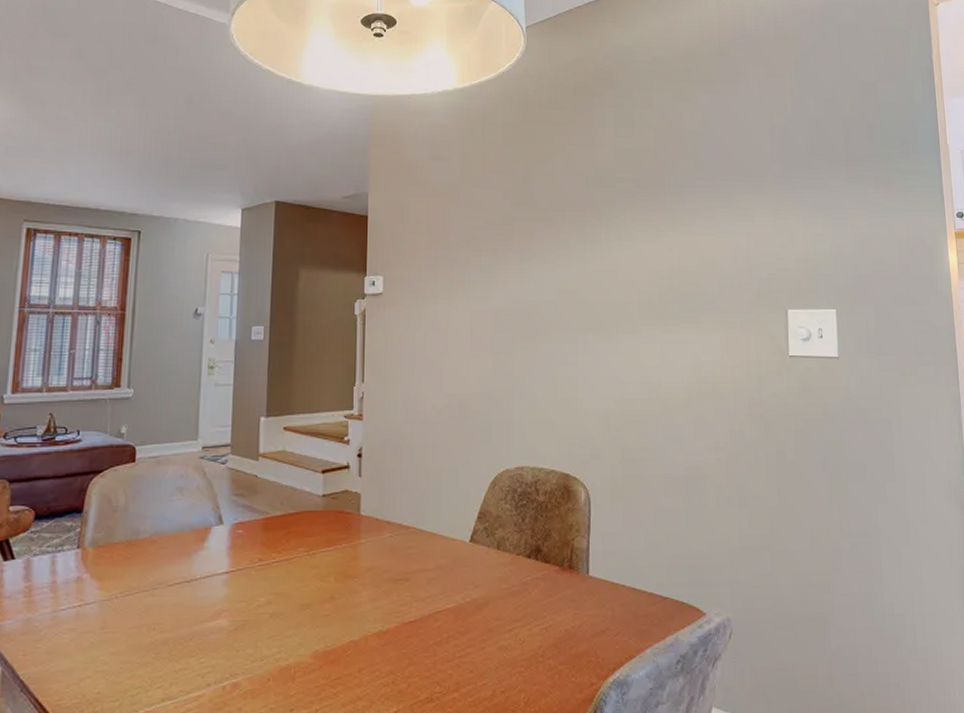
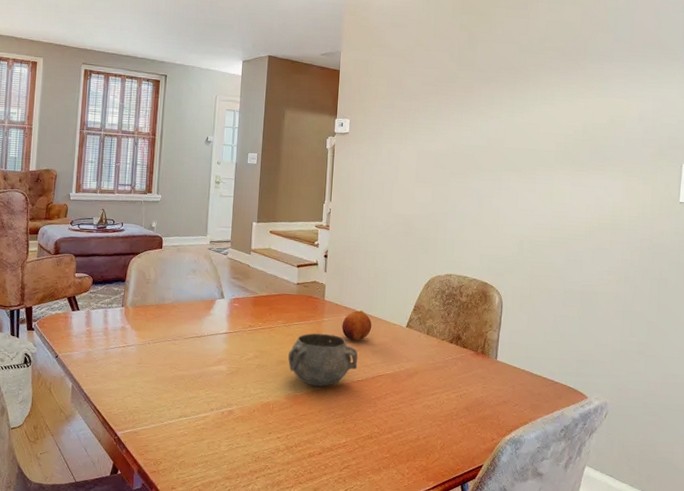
decorative bowl: none [314,560,409,636] -> present [288,333,358,387]
fruit: none [385,525,425,567] -> present [341,310,372,341]

